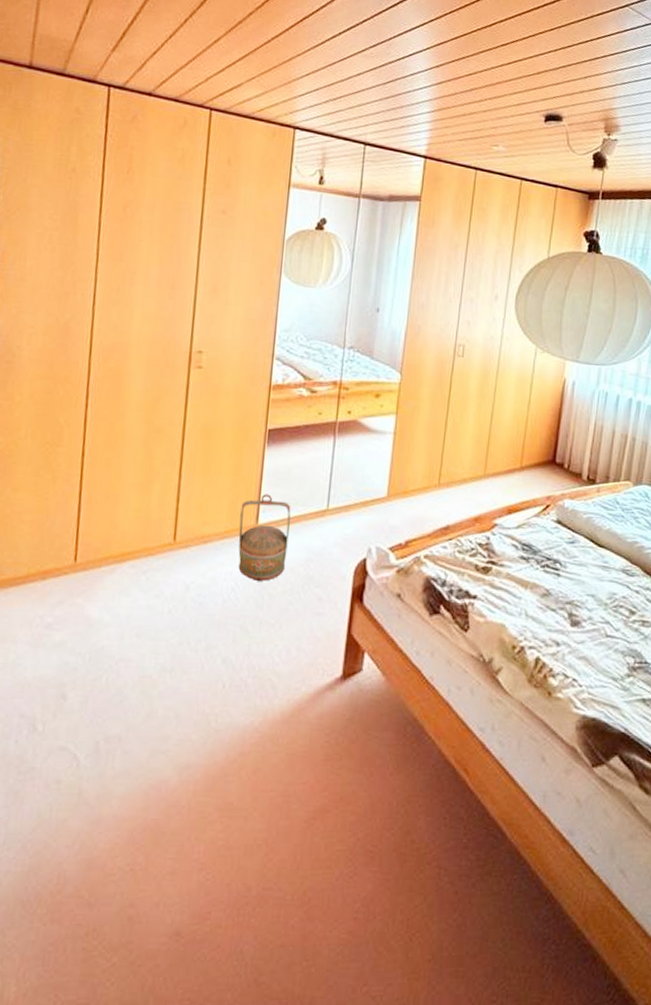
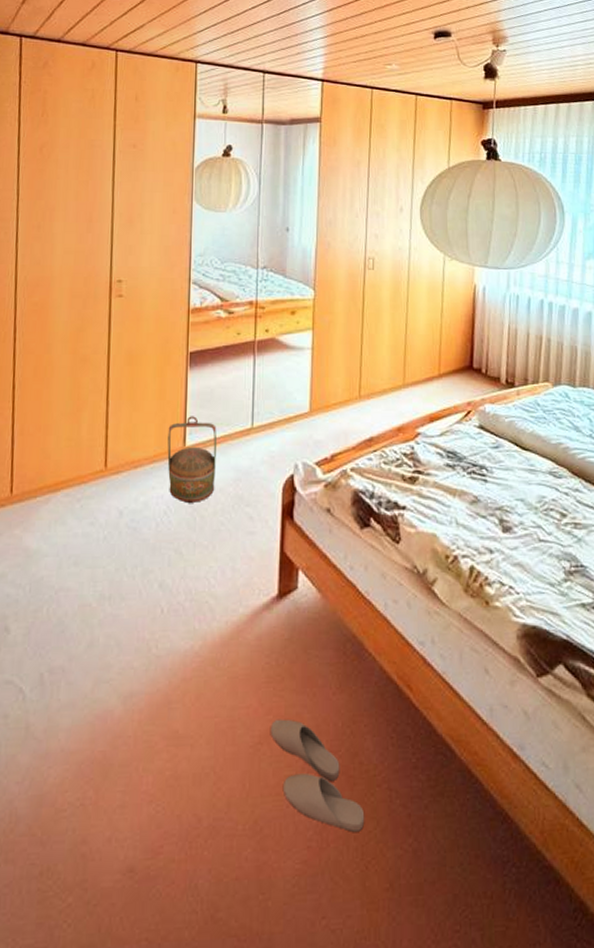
slippers: none [324,796,413,906] -> present [270,719,365,832]

